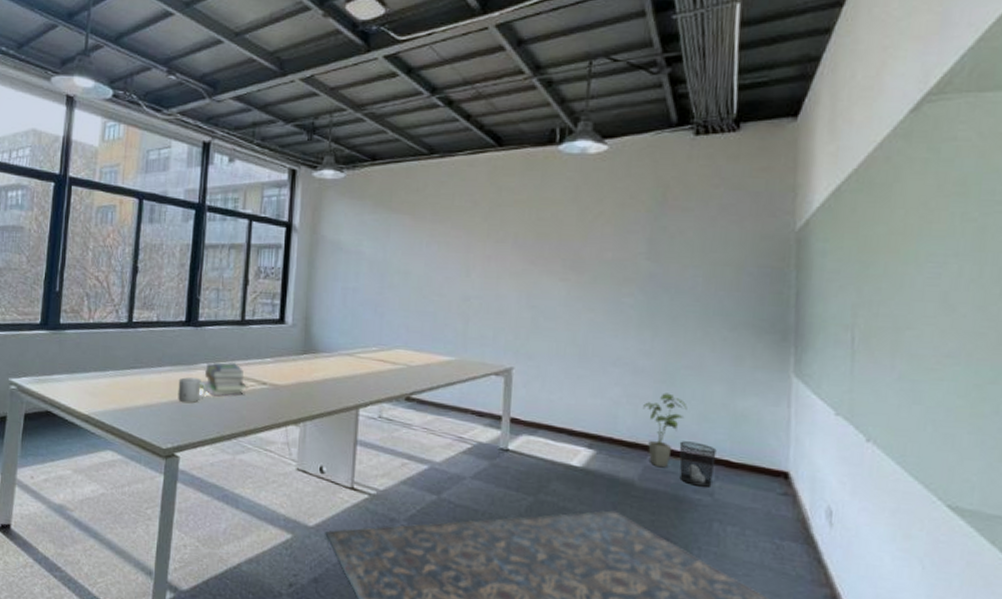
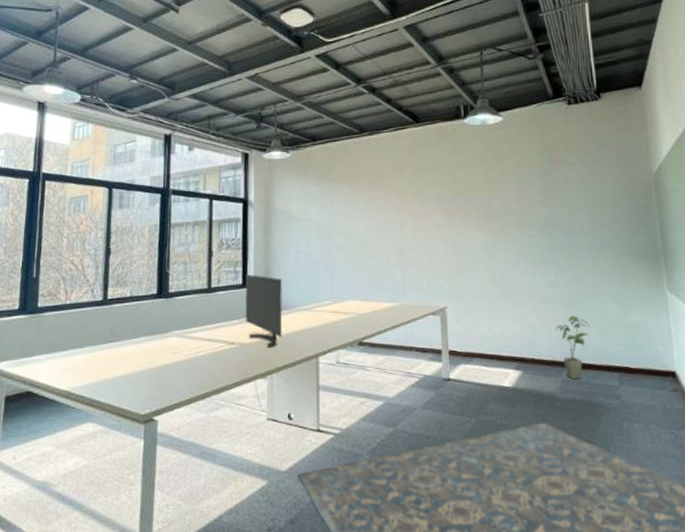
mug: present [178,377,206,404] -> none [153,345,180,370]
books: present [200,362,246,397] -> none [173,326,216,360]
computer monitor: none [280,309,324,393] -> present [245,274,283,348]
waste bin: present [679,441,717,487] -> none [588,354,618,392]

